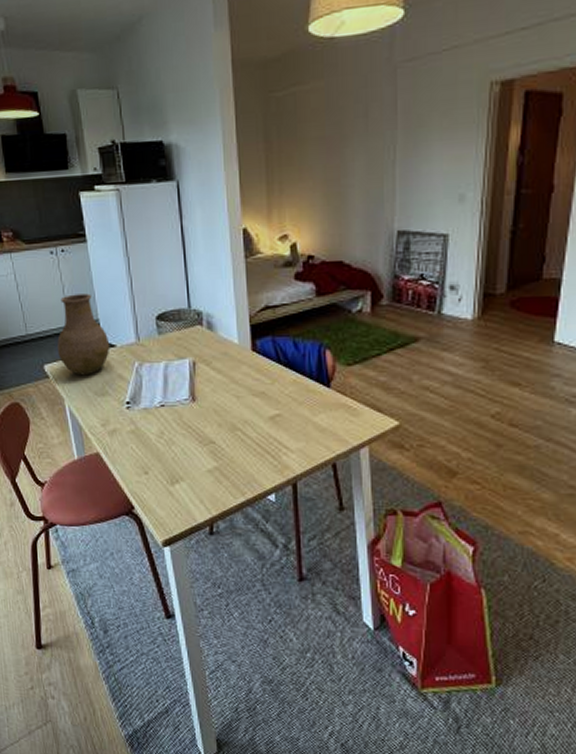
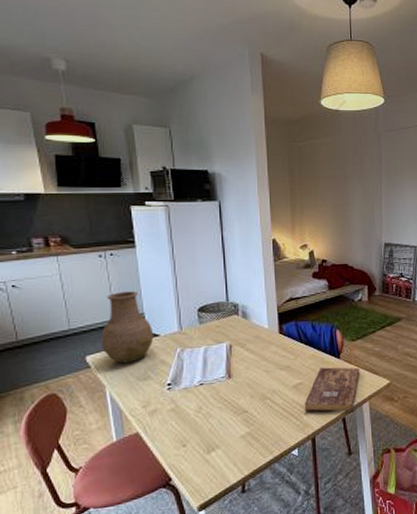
bible: none [283,397,358,456] -> present [304,367,360,412]

